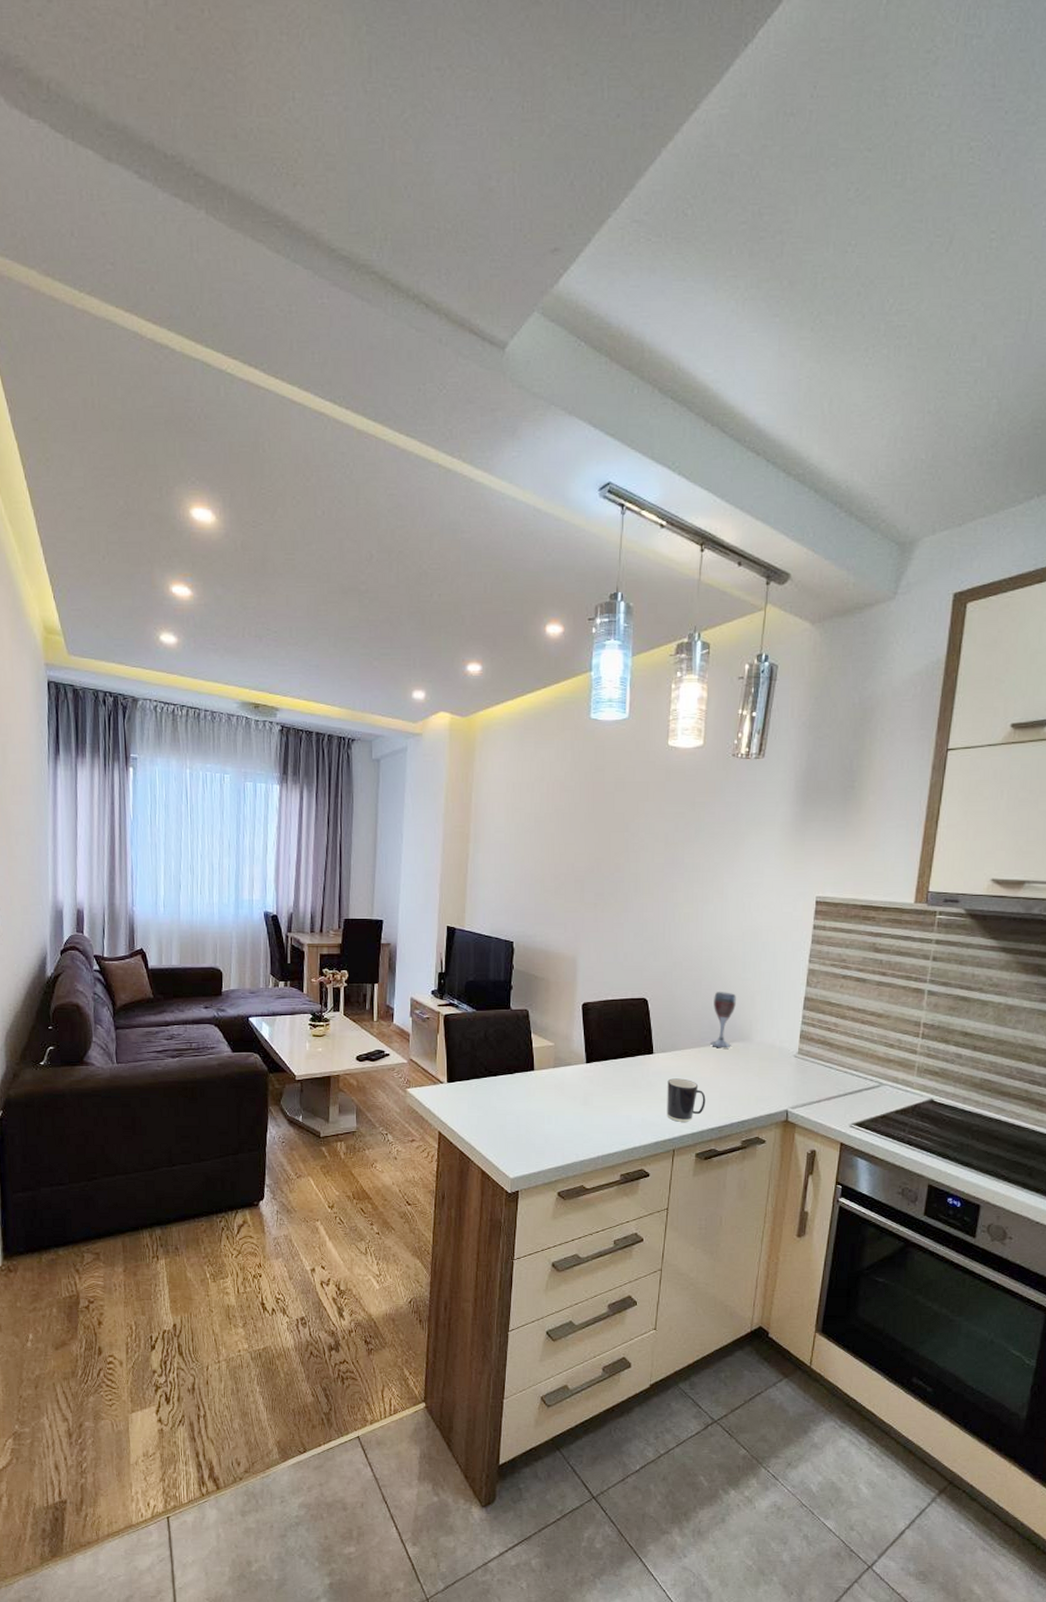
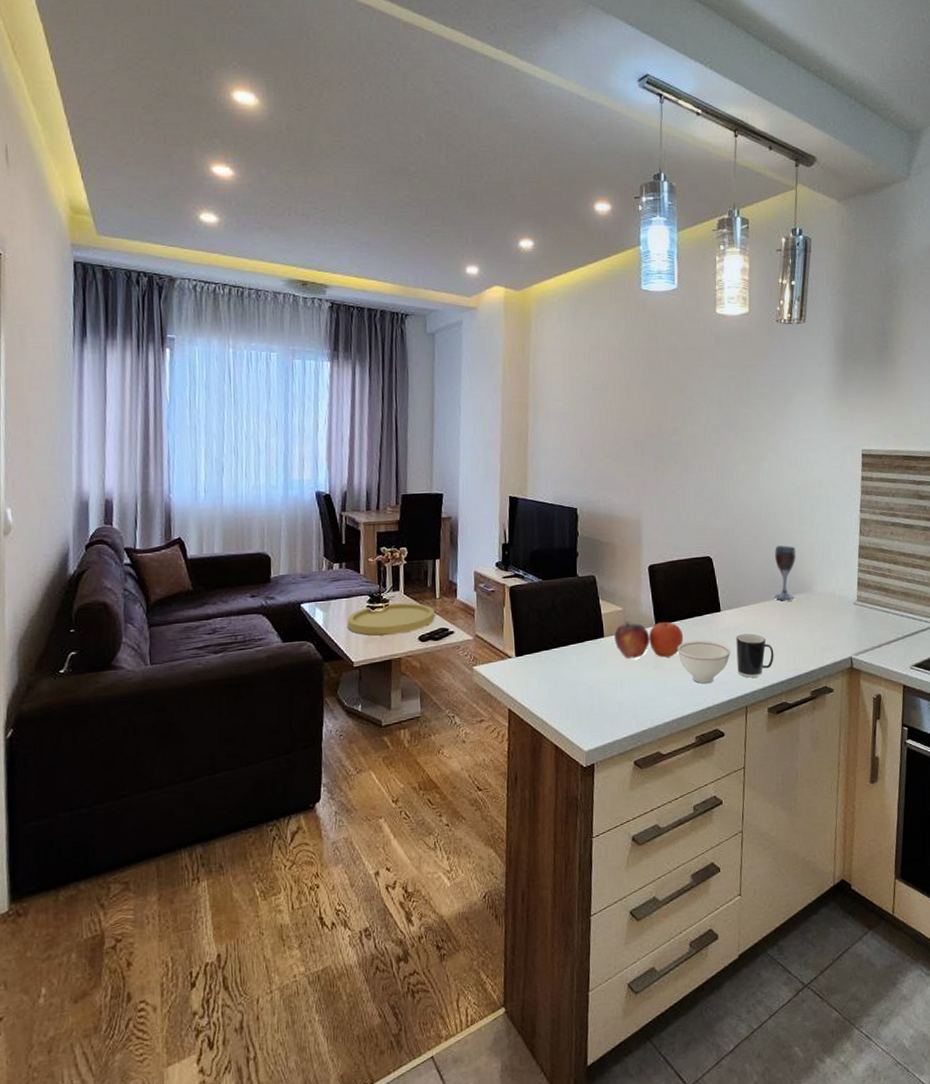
tray: none [290,1023,372,1052] -> present [347,602,435,636]
fruit: none [545,1057,580,1094] -> present [615,622,650,660]
fruit: none [579,1060,614,1095] -> present [649,621,684,658]
bowl: none [607,1081,661,1124] -> present [677,640,731,684]

